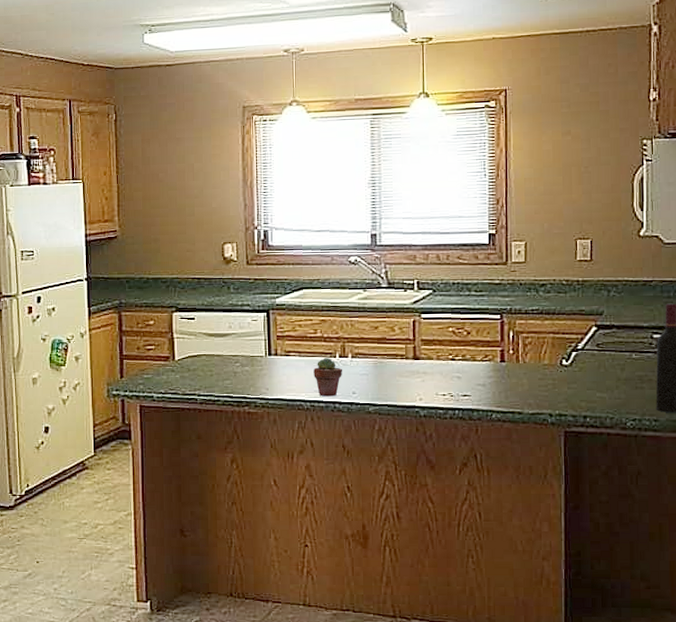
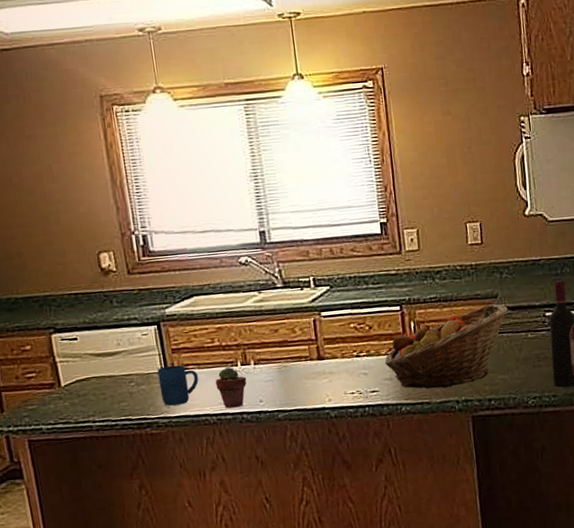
mug: none [261,351,299,388] -> present [157,364,199,406]
fruit basket: none [479,321,613,400] -> present [385,304,508,389]

